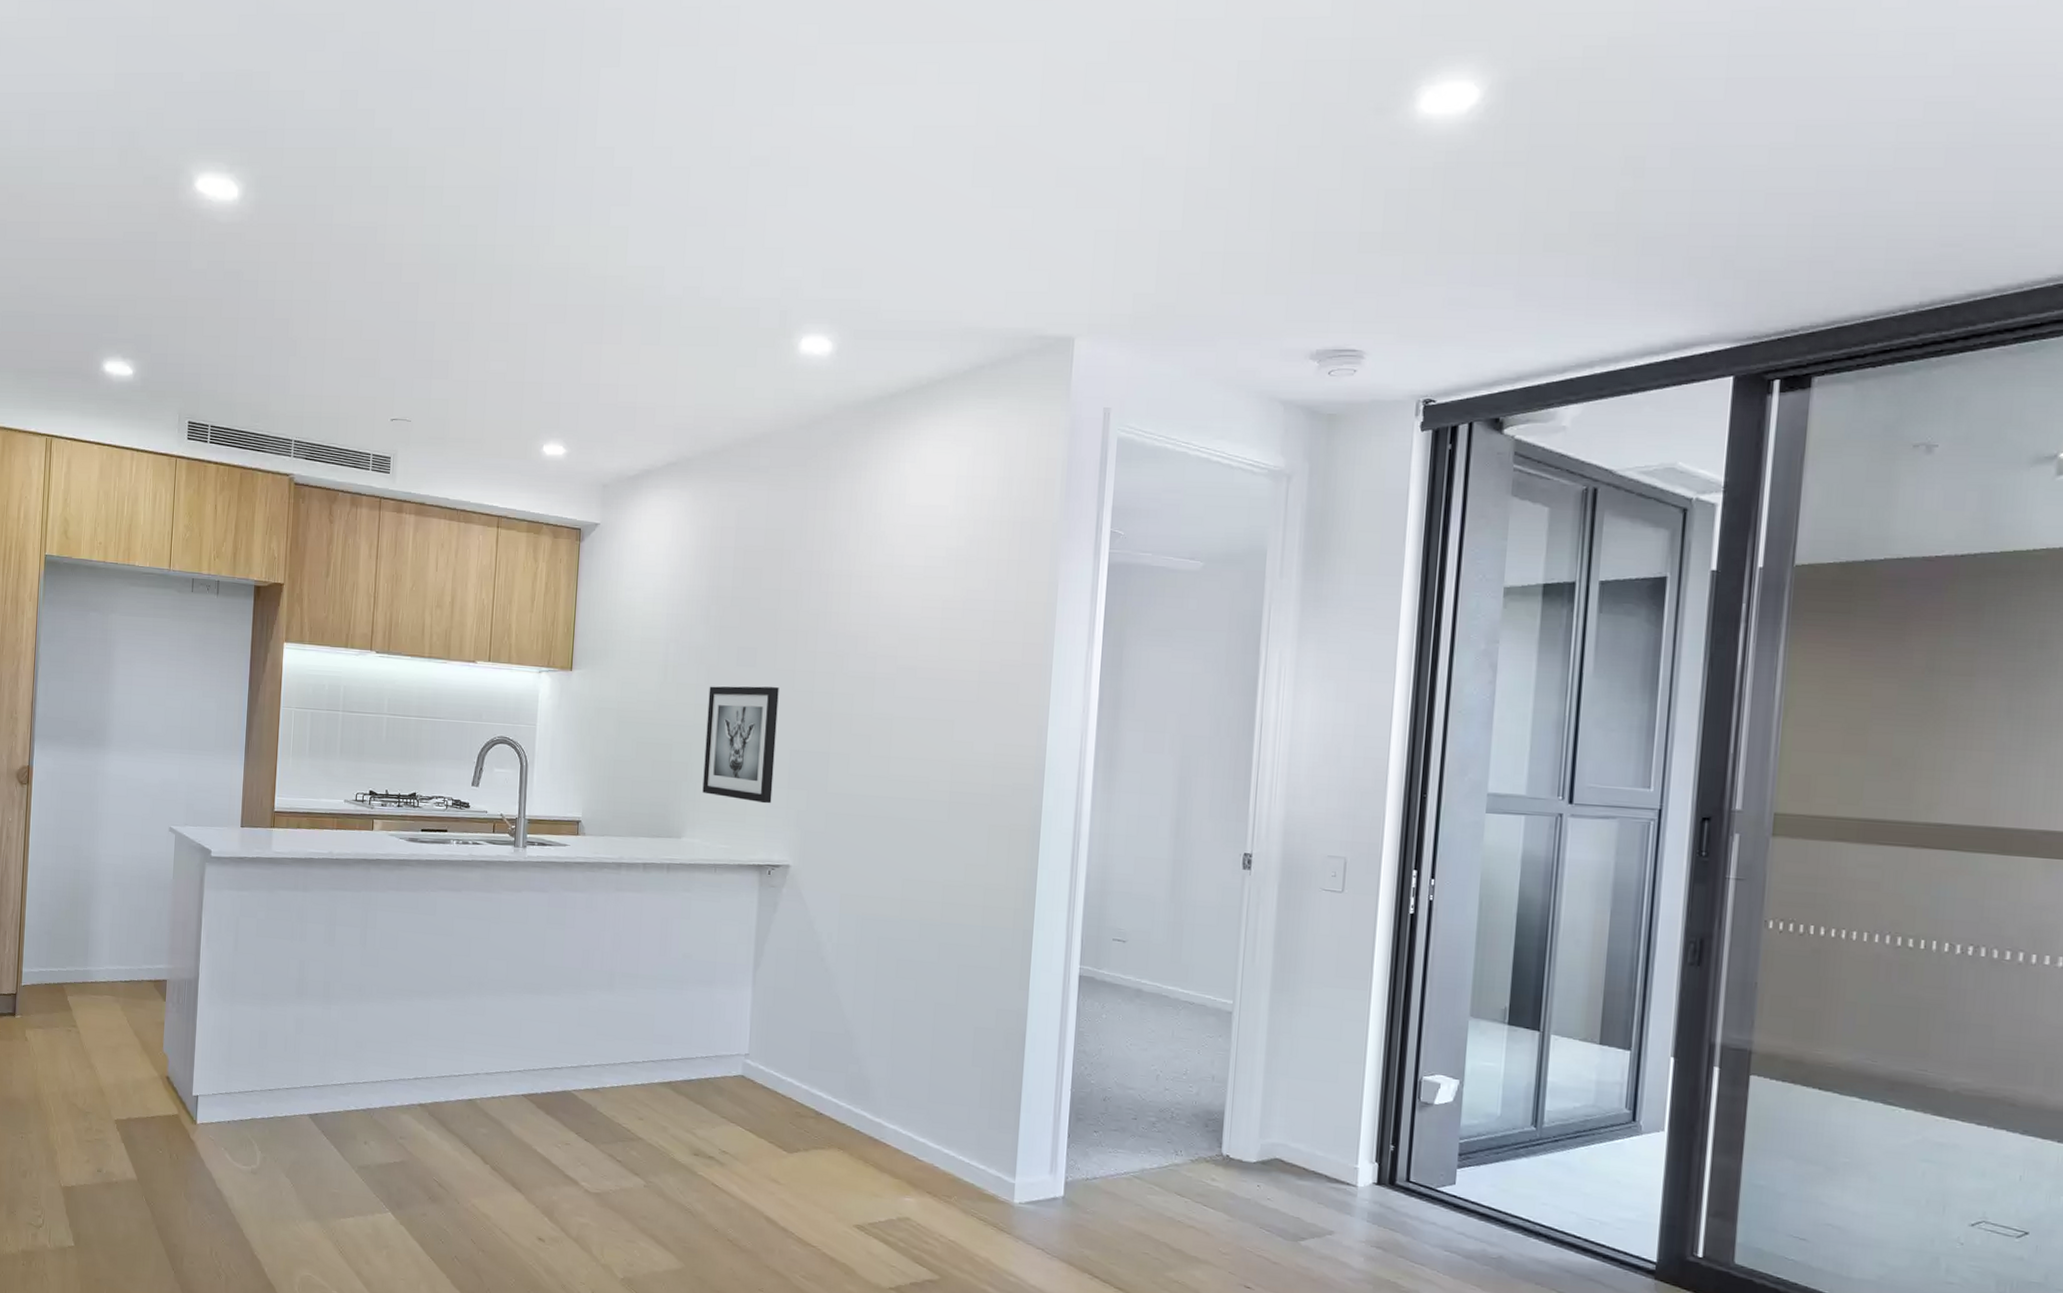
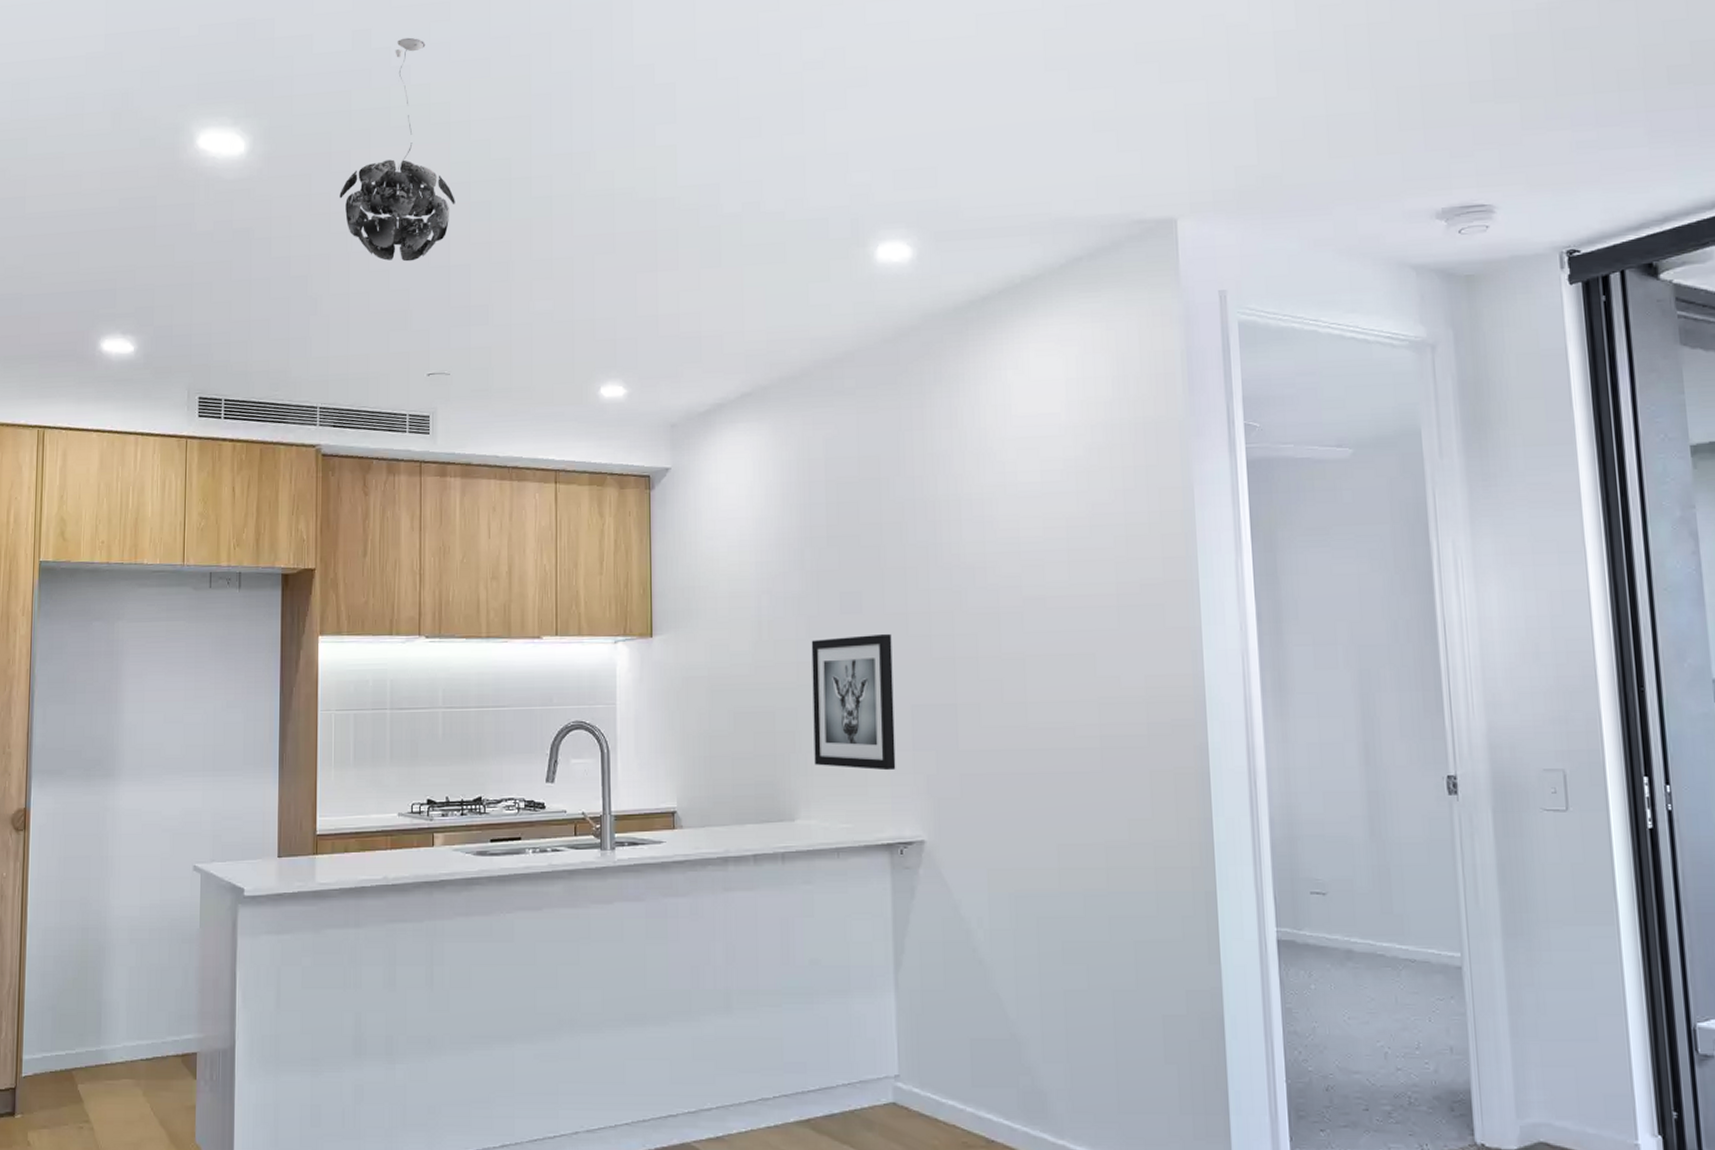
pendant light: none [321,101,425,314] -> present [339,37,455,262]

